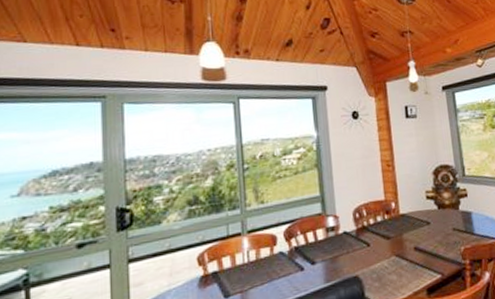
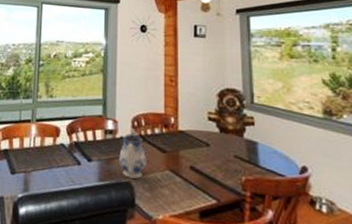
teapot: none [344,221,373,273] -> present [119,129,146,179]

